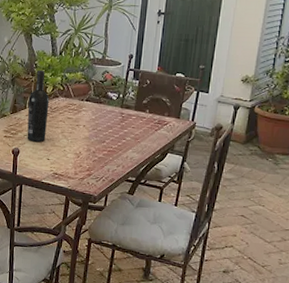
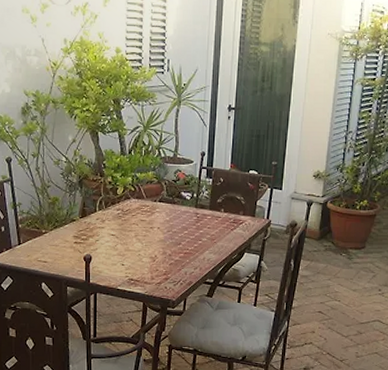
wine bottle: present [27,69,50,142] -> none [98,170,121,248]

